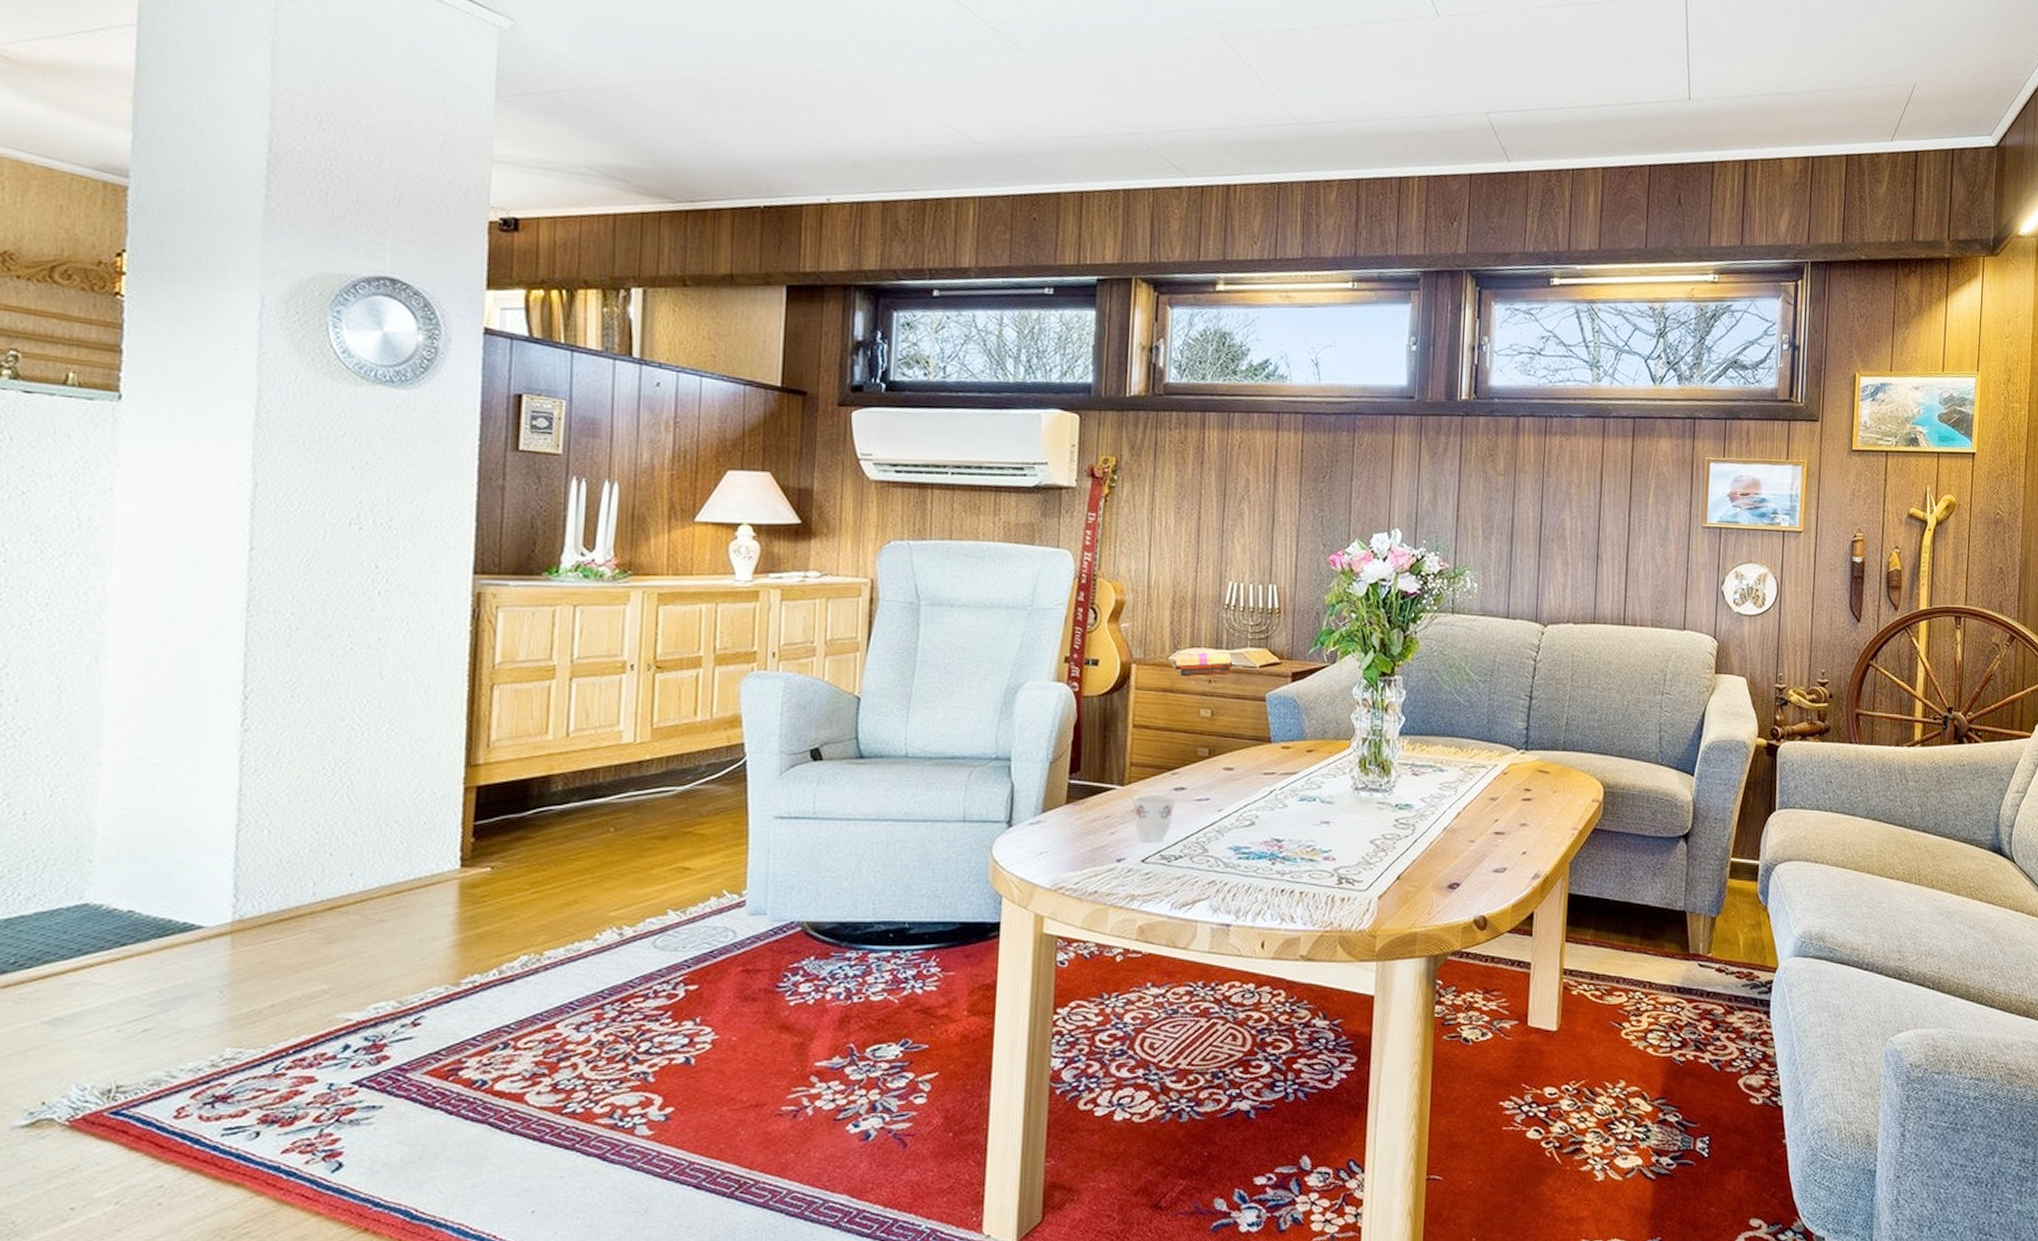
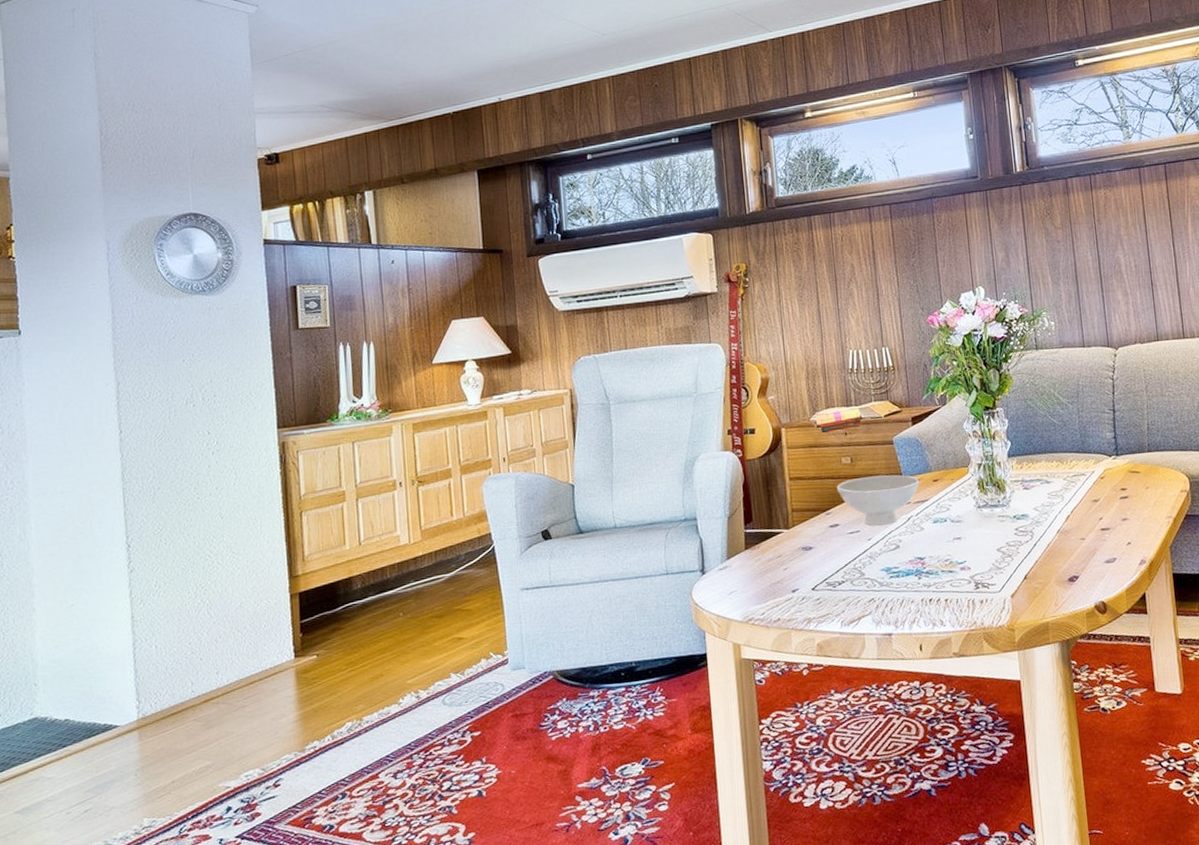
teacup: present [1131,793,1178,844] -> none [796,531,834,574]
bowl: none [1189,736,1291,796] -> present [836,474,920,526]

